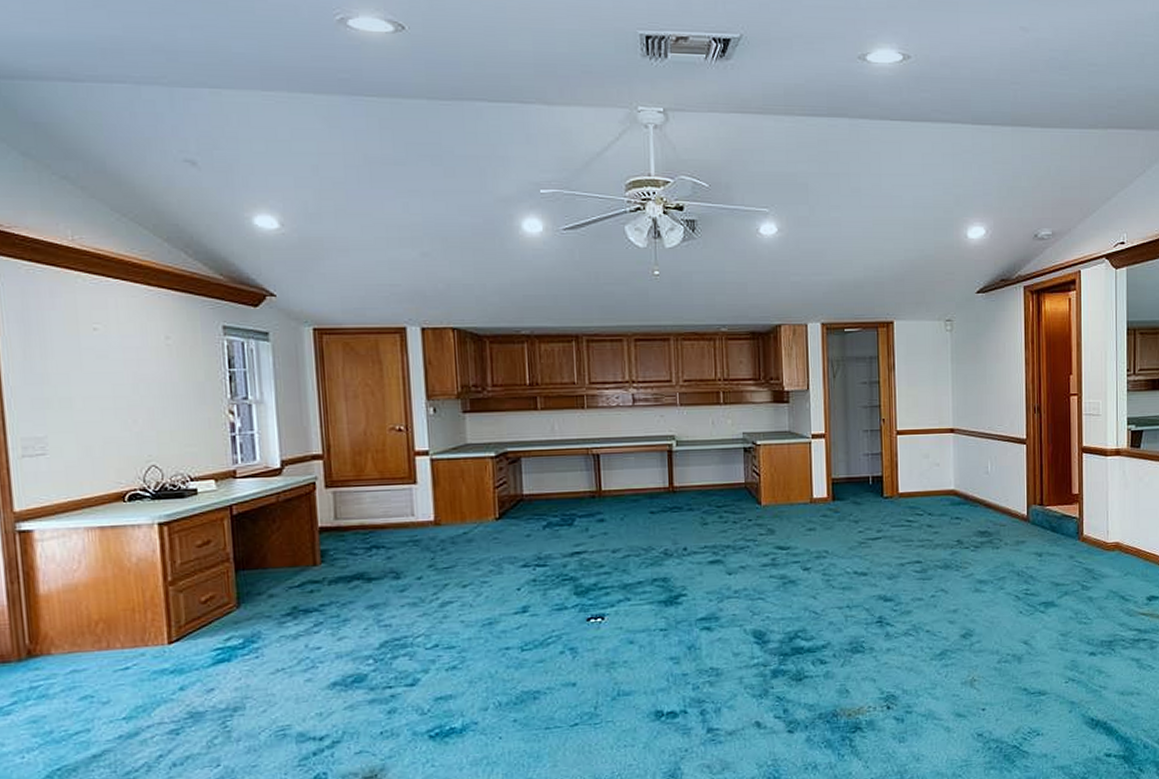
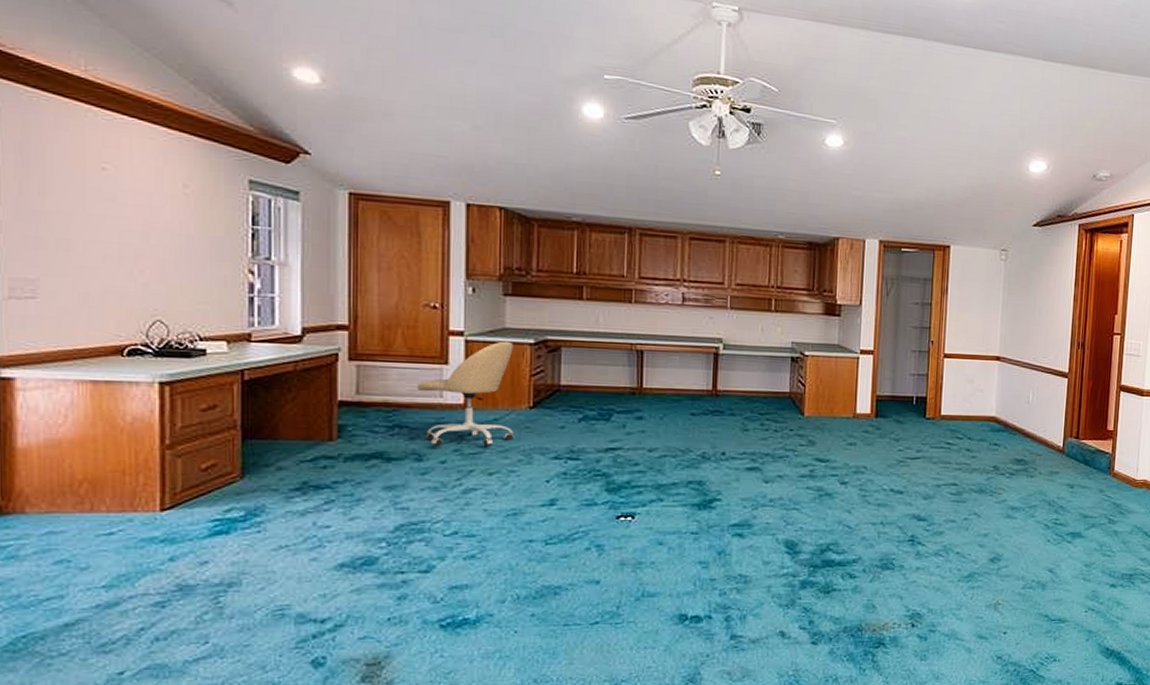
office chair: none [390,456,484,564] -> present [417,341,515,447]

